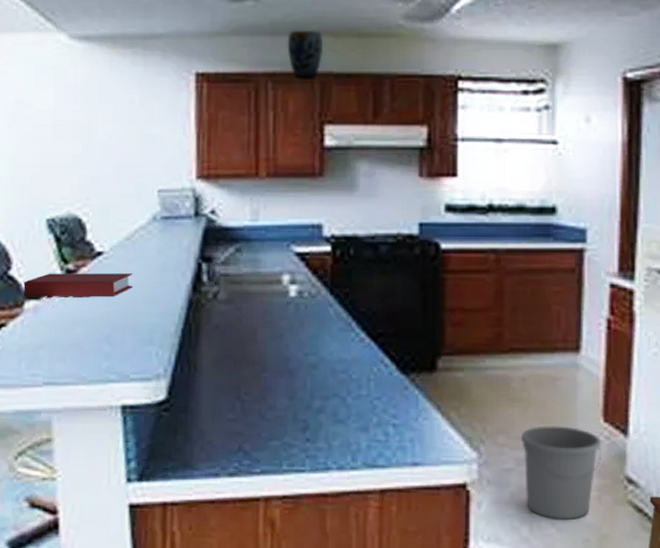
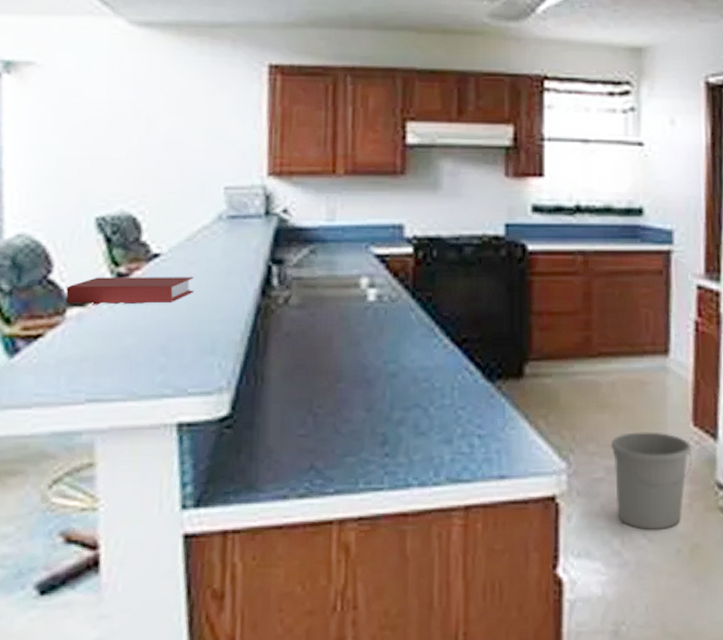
vase: present [287,30,323,80] -> none [368,24,405,75]

